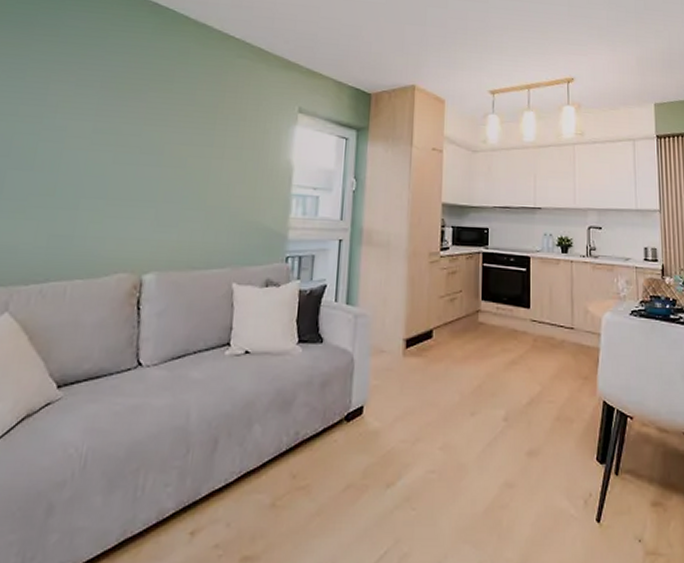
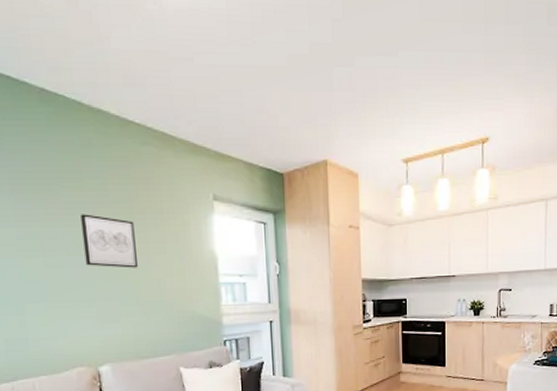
wall art: none [156,114,214,172] -> present [81,214,138,268]

